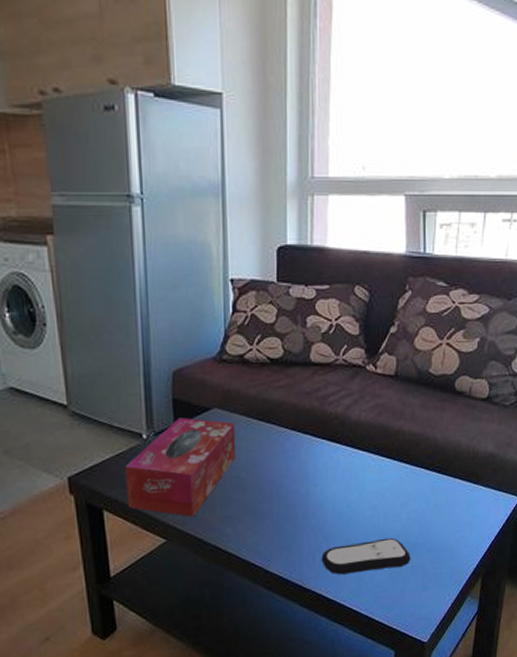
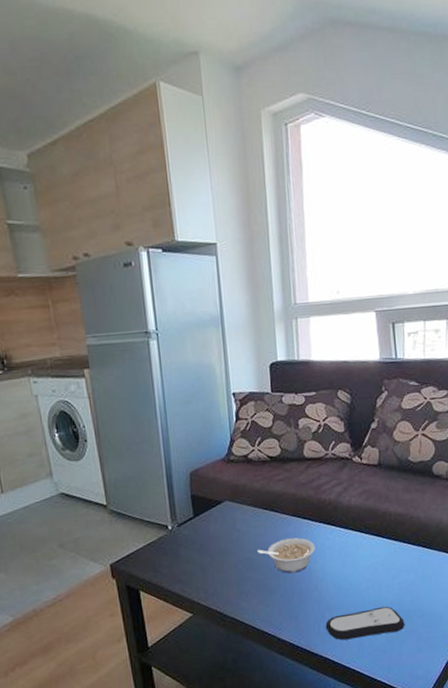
tissue box: present [125,417,237,517] -> none [155,510,247,594]
legume: none [248,455,316,497] -> present [257,537,315,574]

